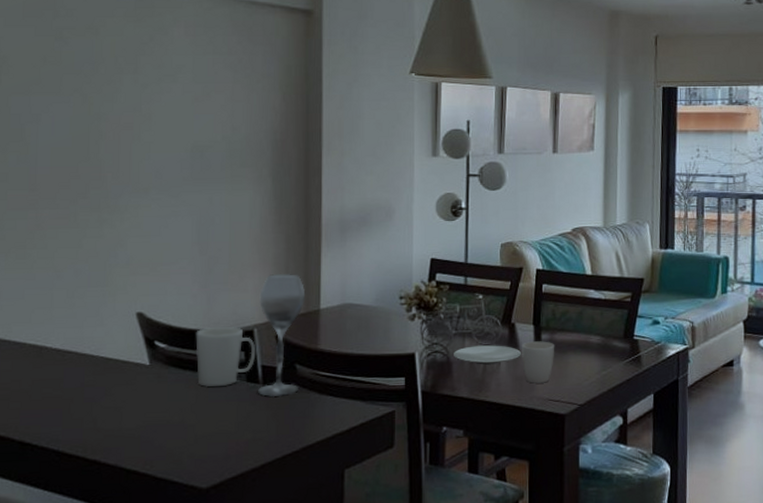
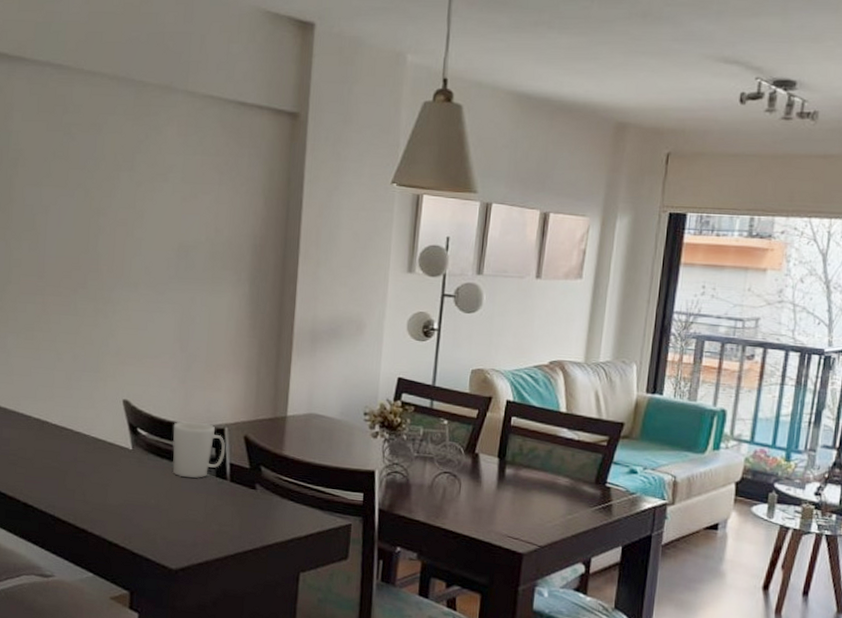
wineglass: present [258,273,306,398] -> none [225,377,274,496]
plate: present [454,345,521,365] -> none [413,471,483,493]
cup: present [522,341,555,384] -> none [483,474,519,519]

